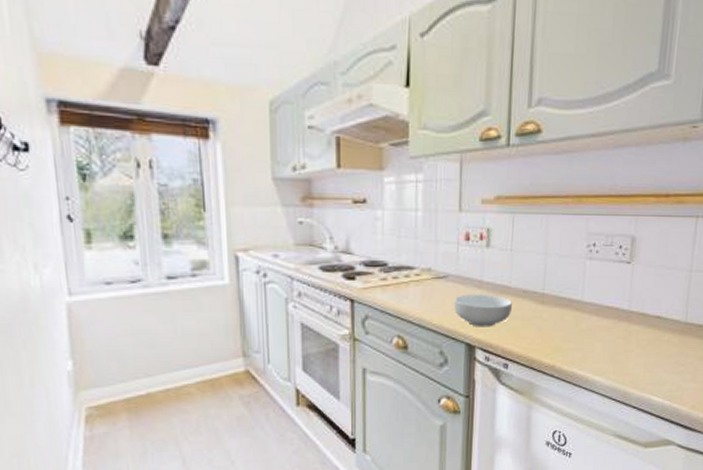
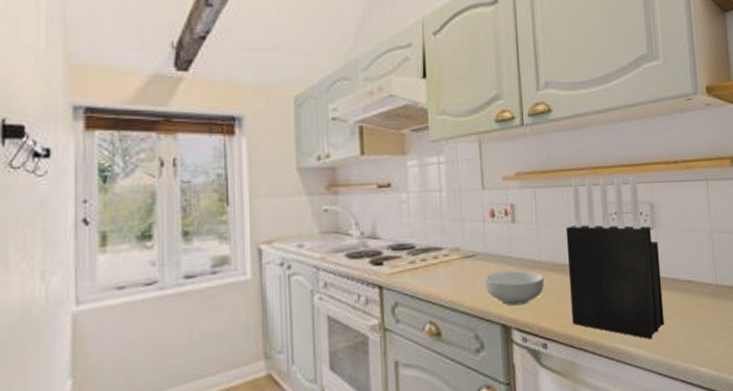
knife block: none [535,207,633,368] -> present [565,175,665,340]

